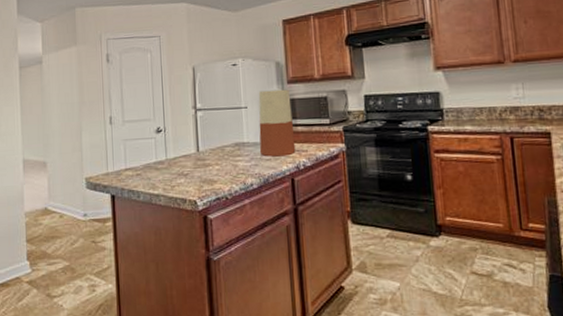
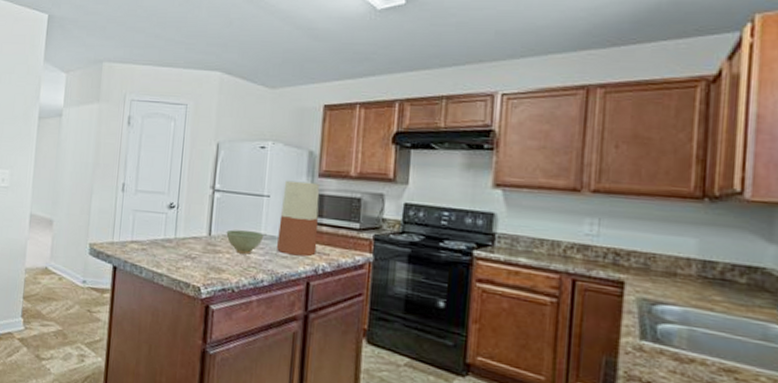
bowl: none [213,141,247,163] -> present [226,229,264,254]

